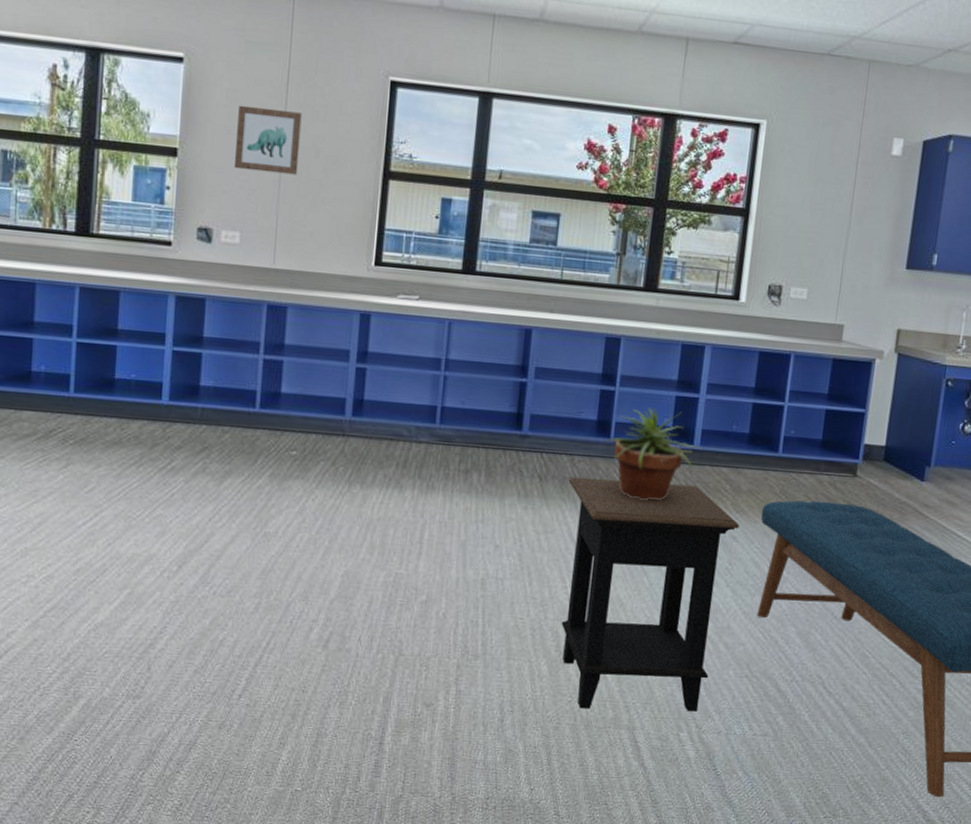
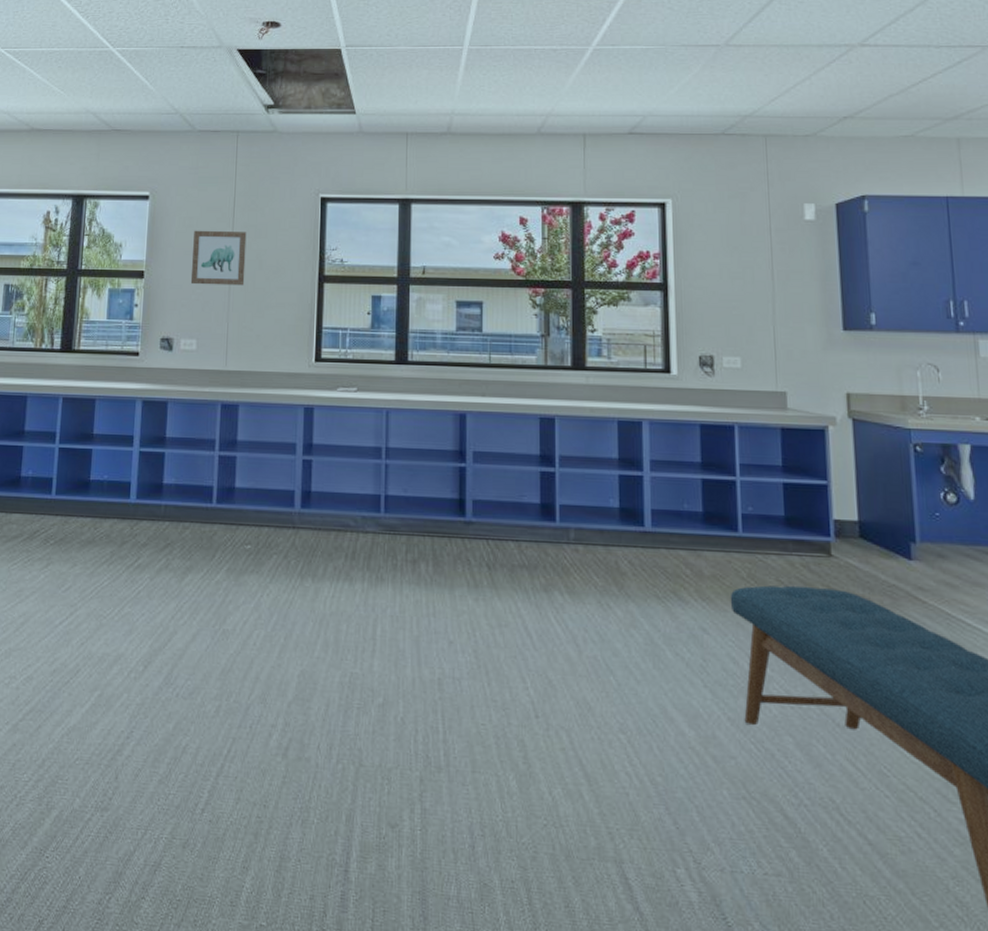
side table: present [561,477,739,712] -> none [517,564,707,842]
potted plant: present [603,408,704,501] -> none [549,488,656,589]

